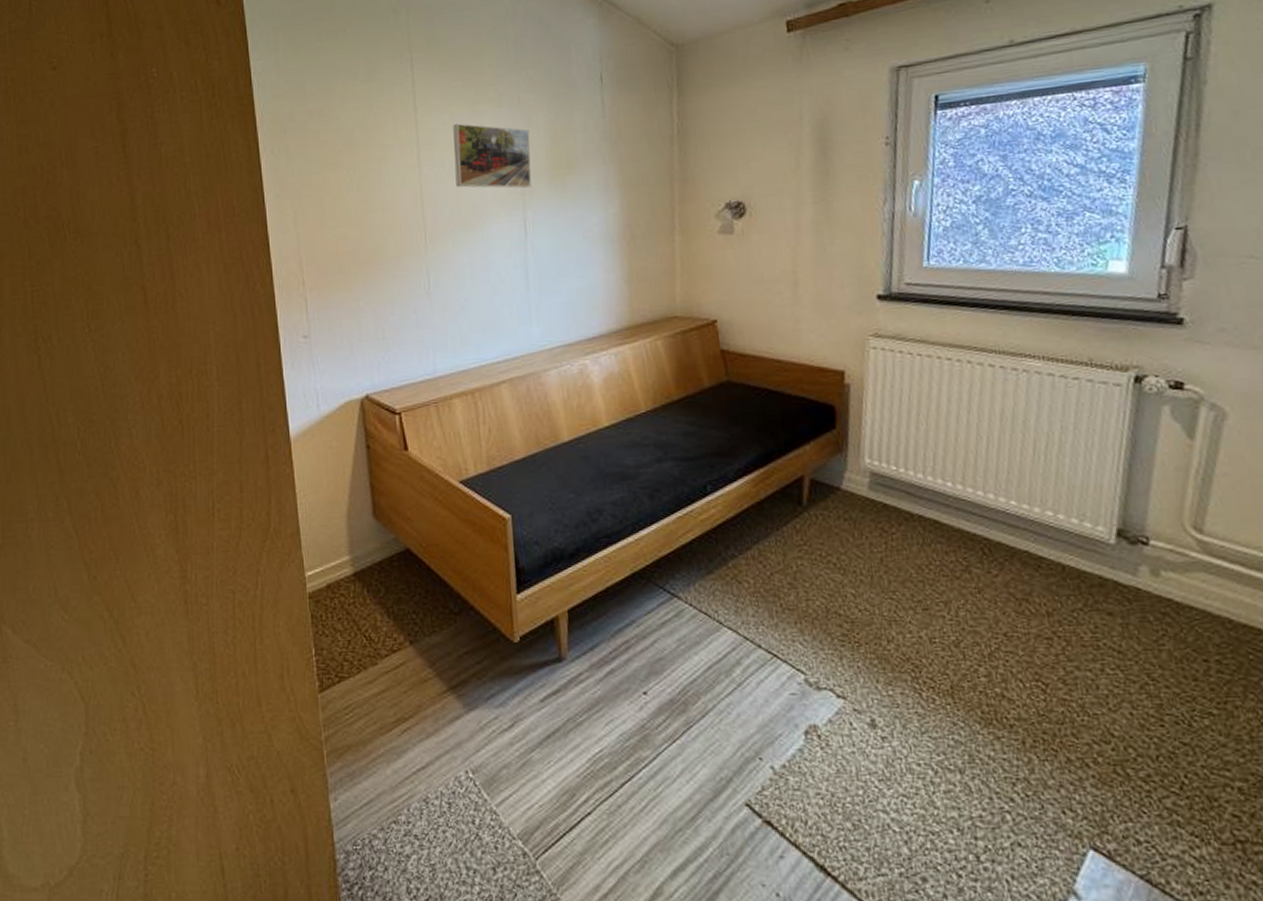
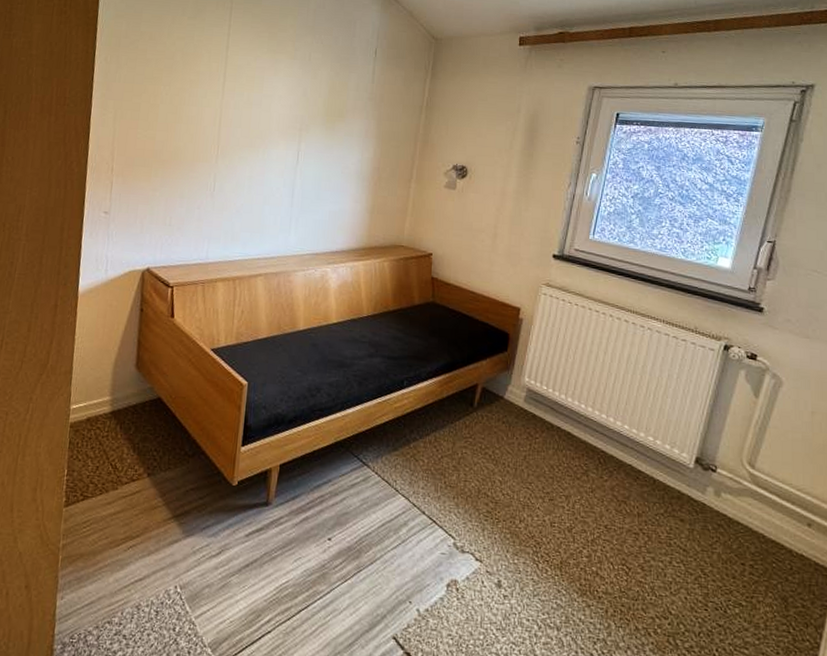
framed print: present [453,123,532,189] -> none [249,65,314,126]

